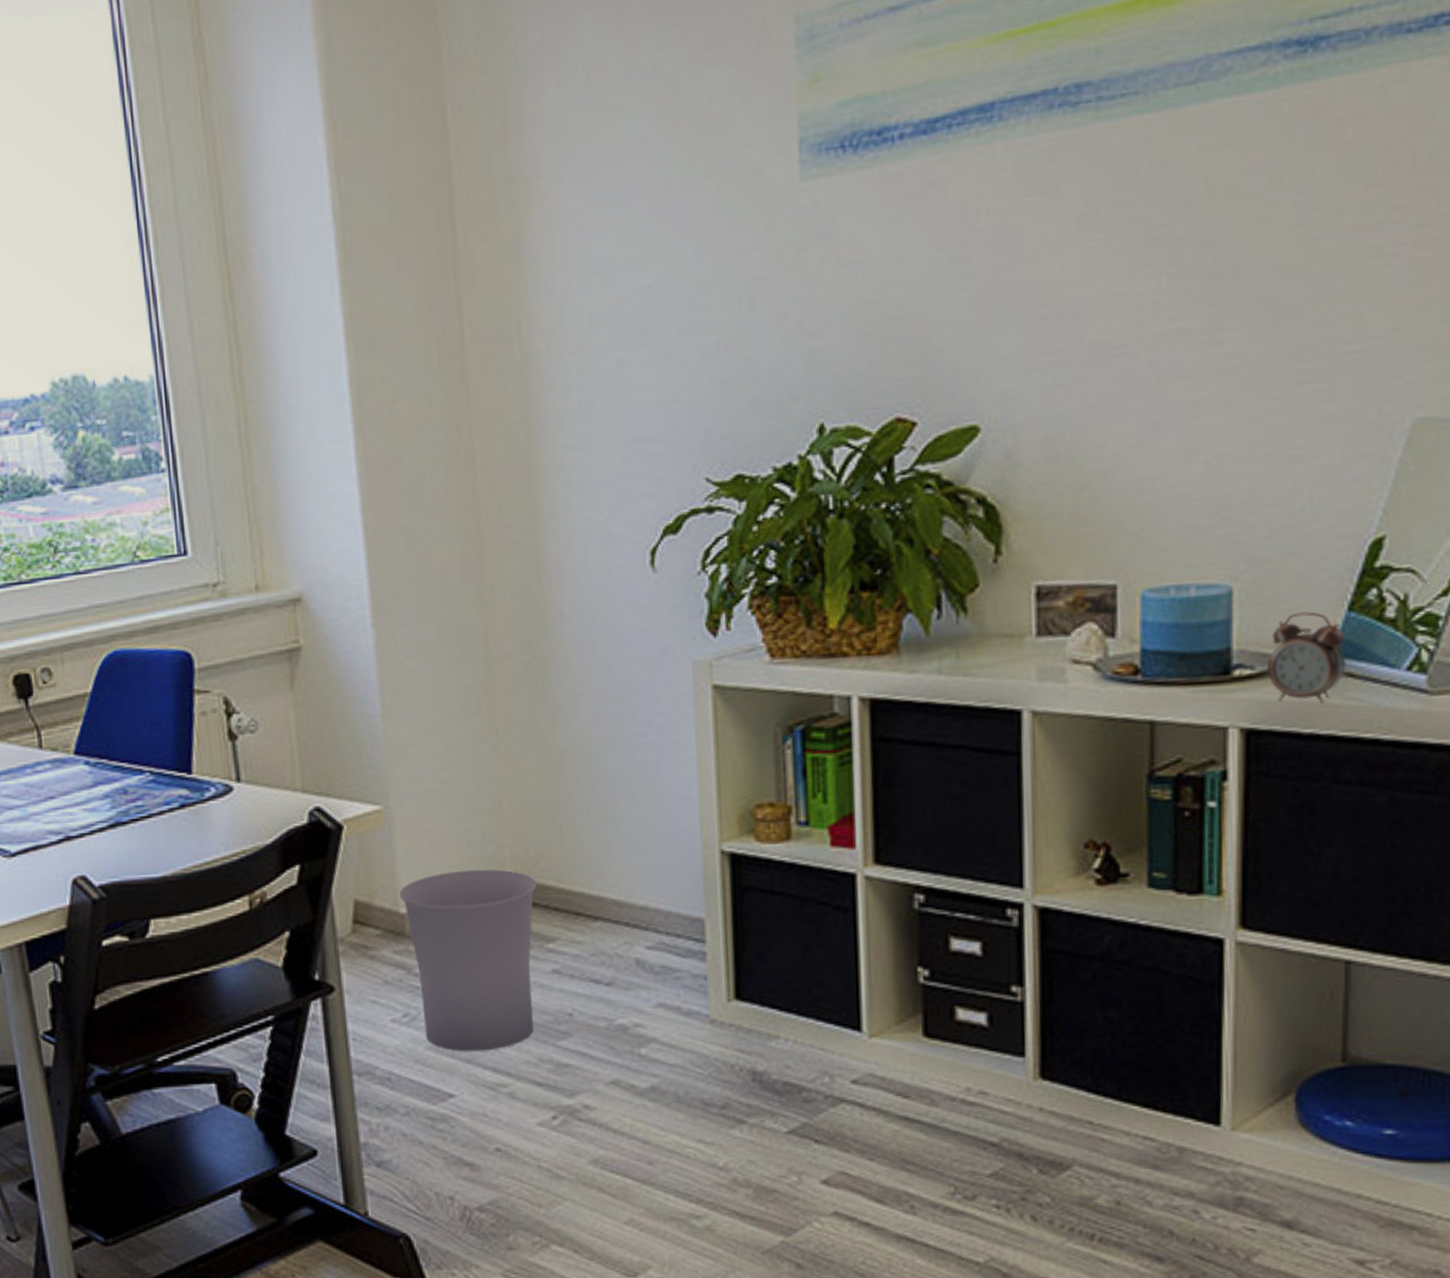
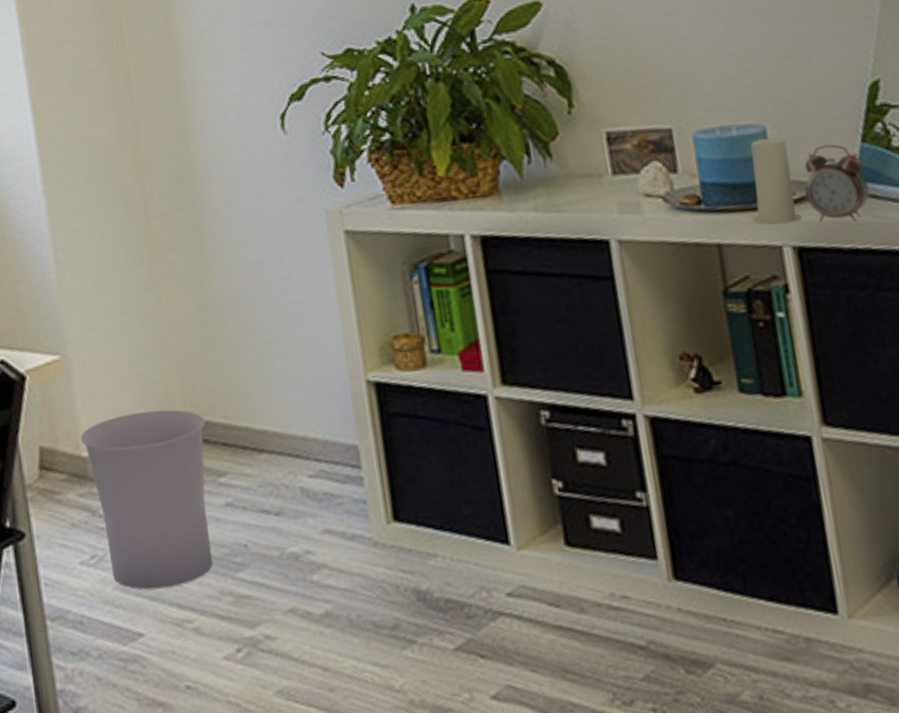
candle: none [1197,601,1259,703] -> present [750,138,803,225]

